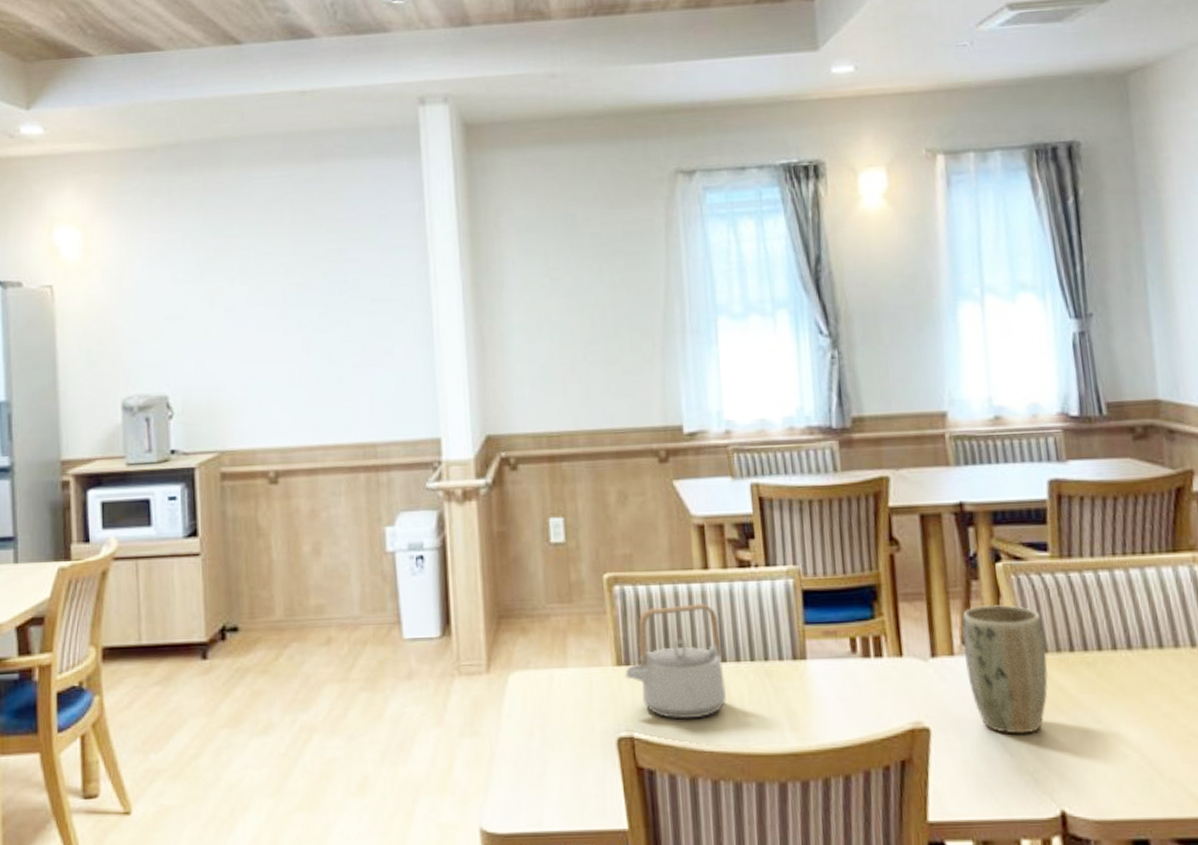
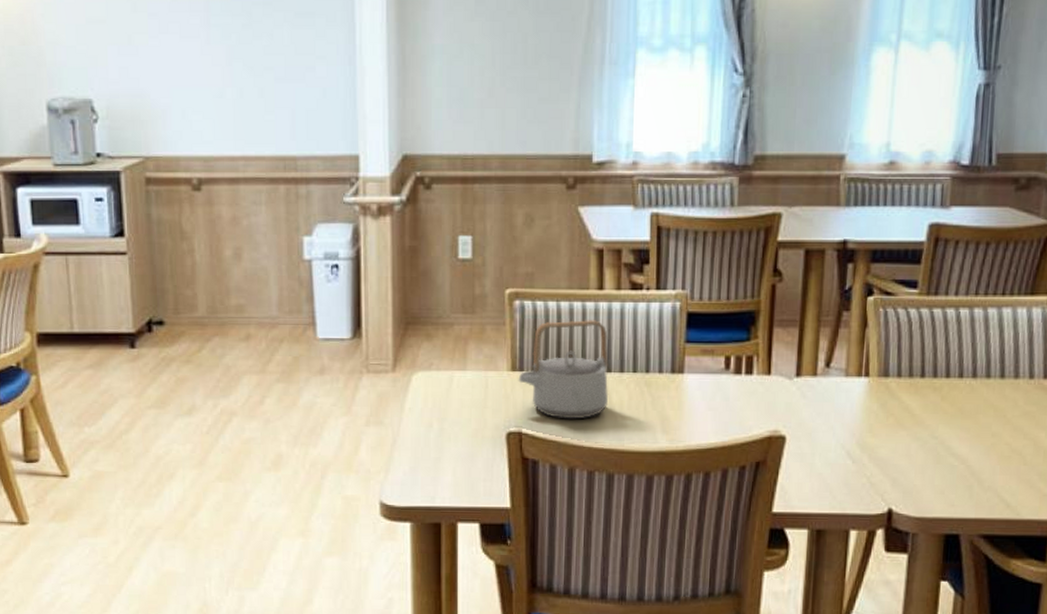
plant pot: present [962,604,1049,734] -> none [826,333,901,445]

